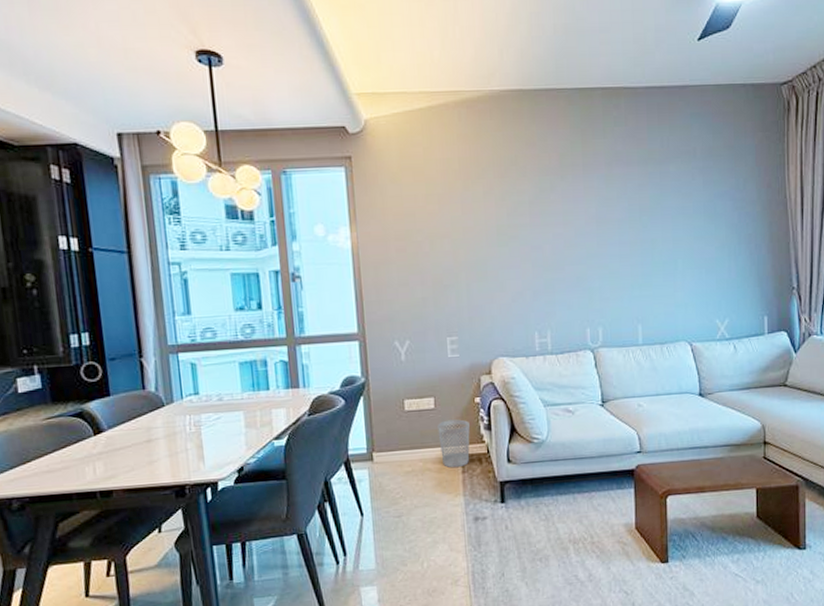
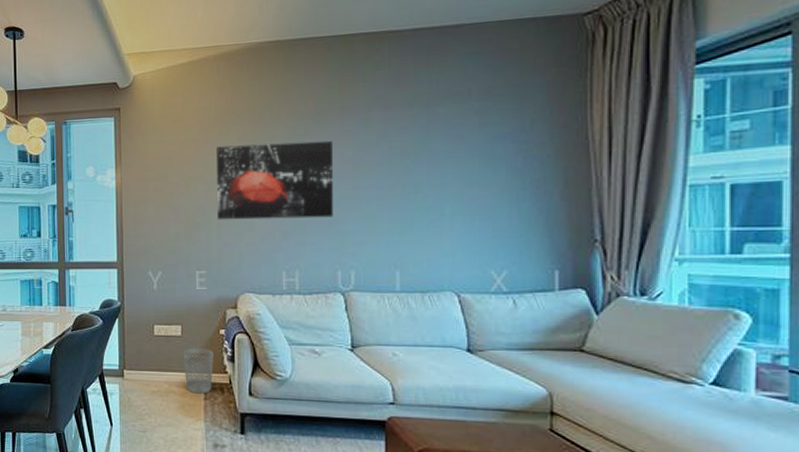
wall art: none [462,196,580,282] -> present [217,140,333,220]

